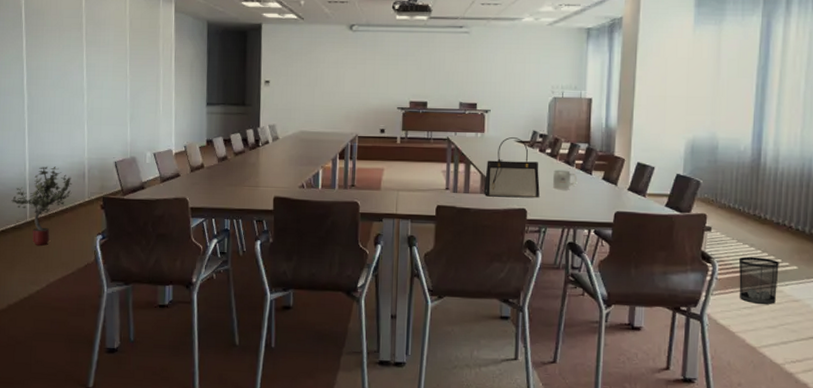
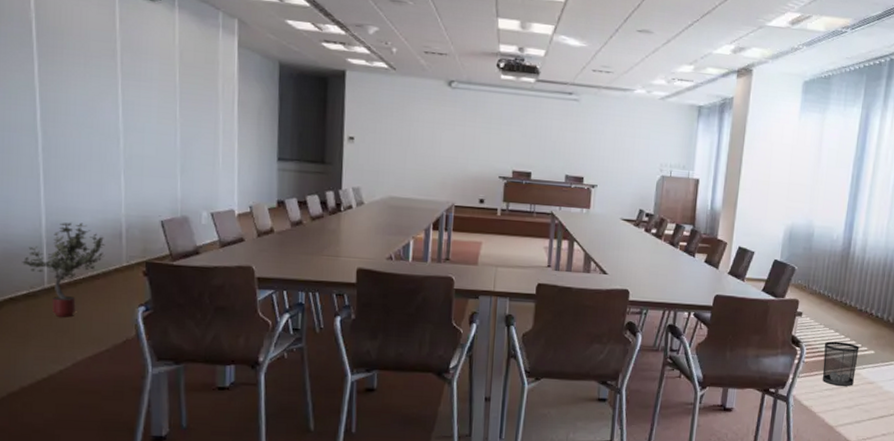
handbag: present [483,137,540,198] -> none [586,215,644,279]
mug: present [553,170,577,190] -> none [656,250,680,272]

